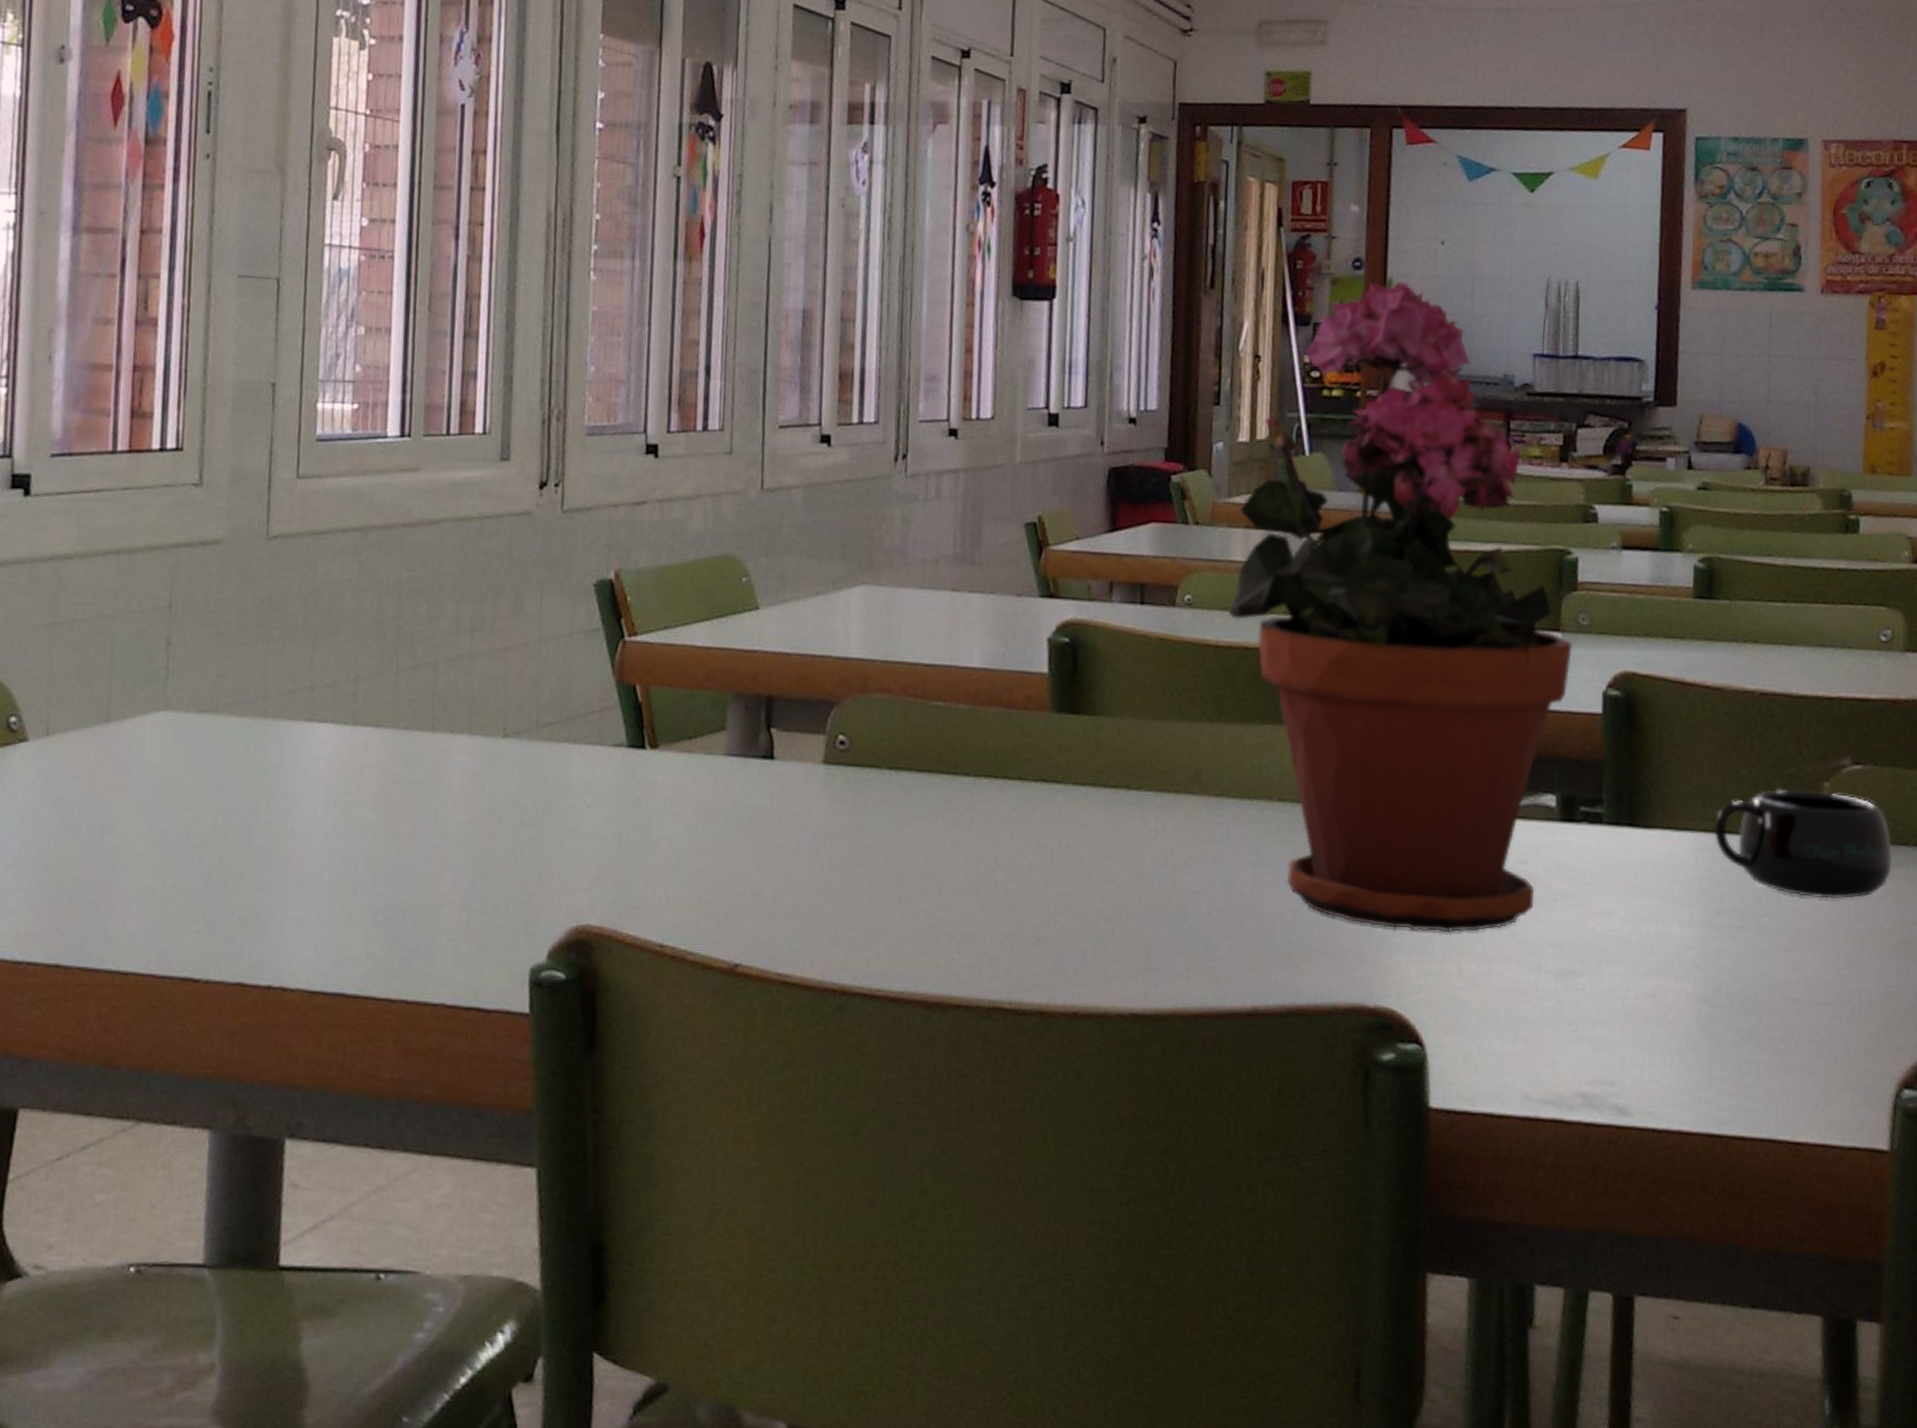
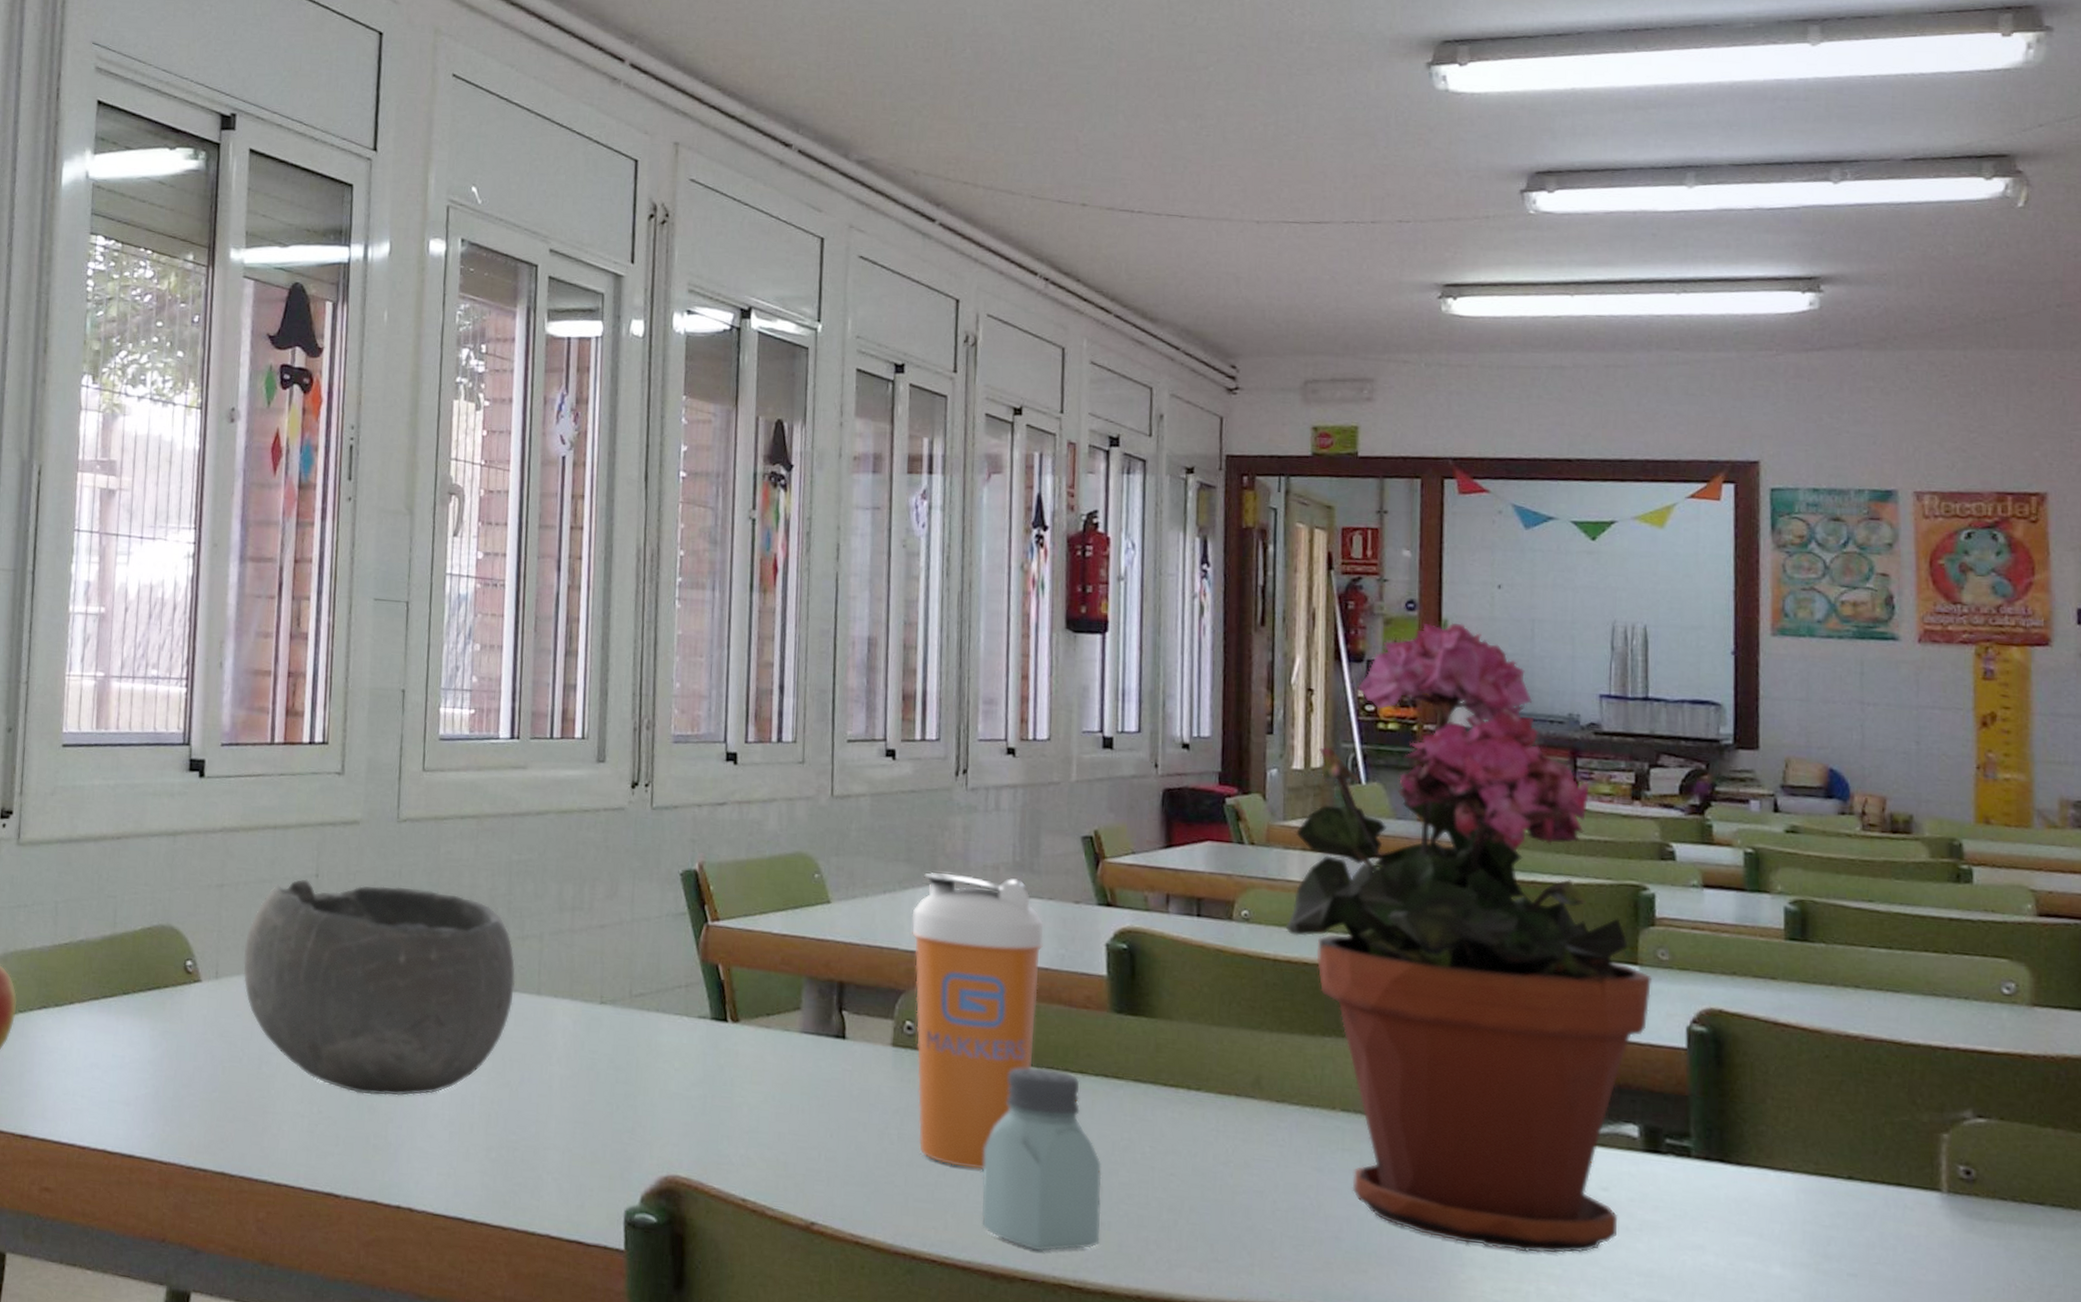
bowl: none [80,612,406,860] -> present [243,879,516,1096]
shaker bottle: none [846,569,984,891] -> present [912,872,1044,1170]
saltshaker: none [915,776,1039,974] -> present [981,1067,1102,1252]
mug: present [1714,789,1893,899] -> none [1817,1136,2027,1255]

